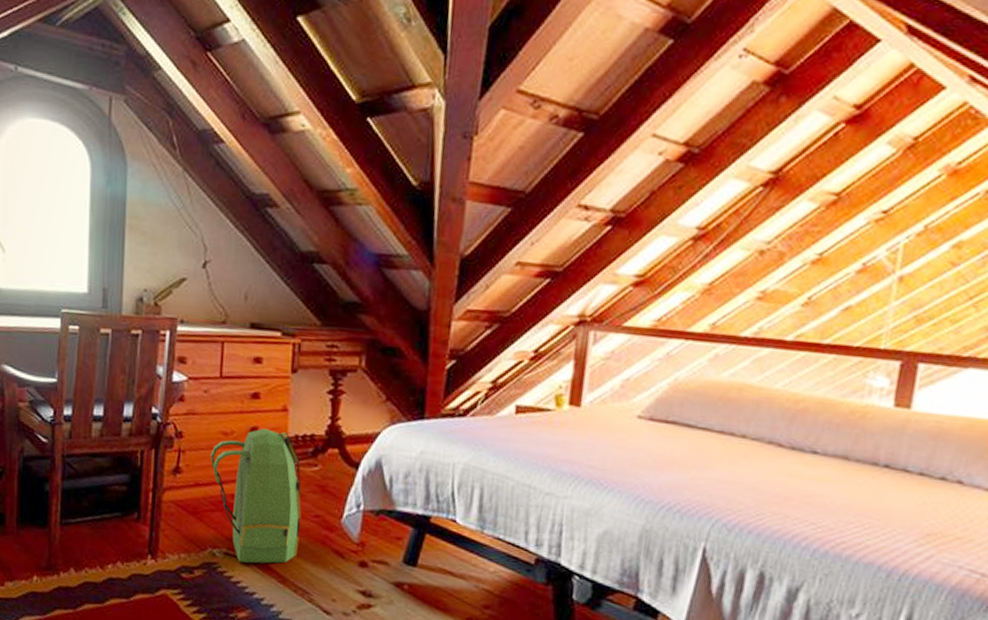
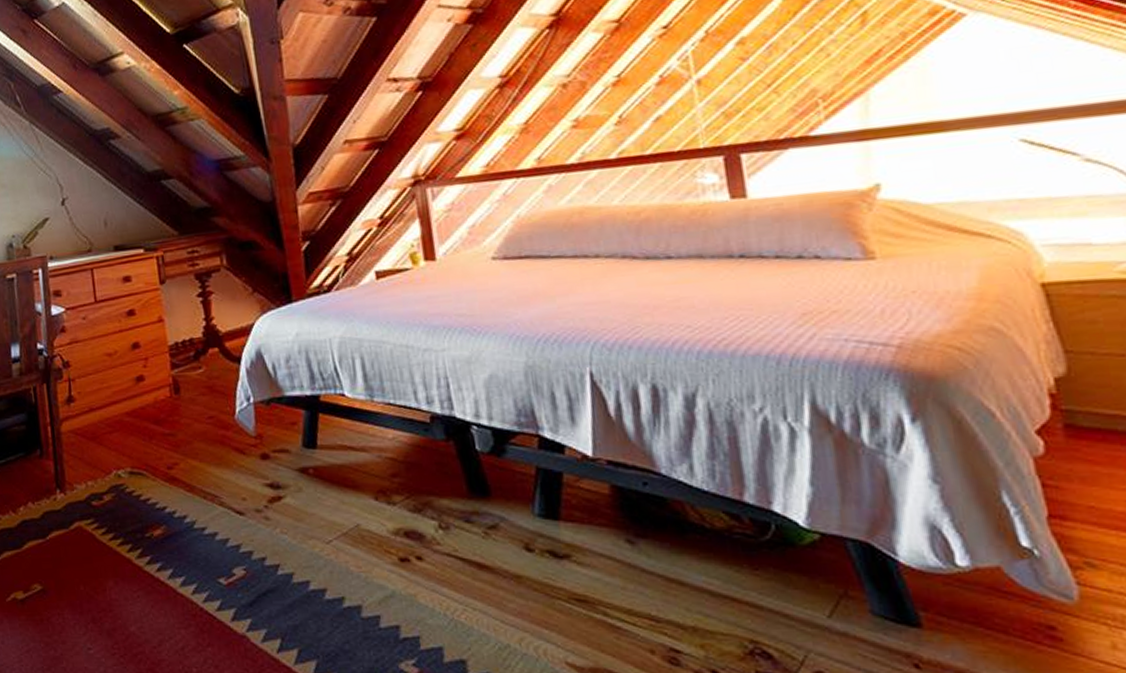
backpack: present [210,428,302,564] -> none [99,340,199,479]

